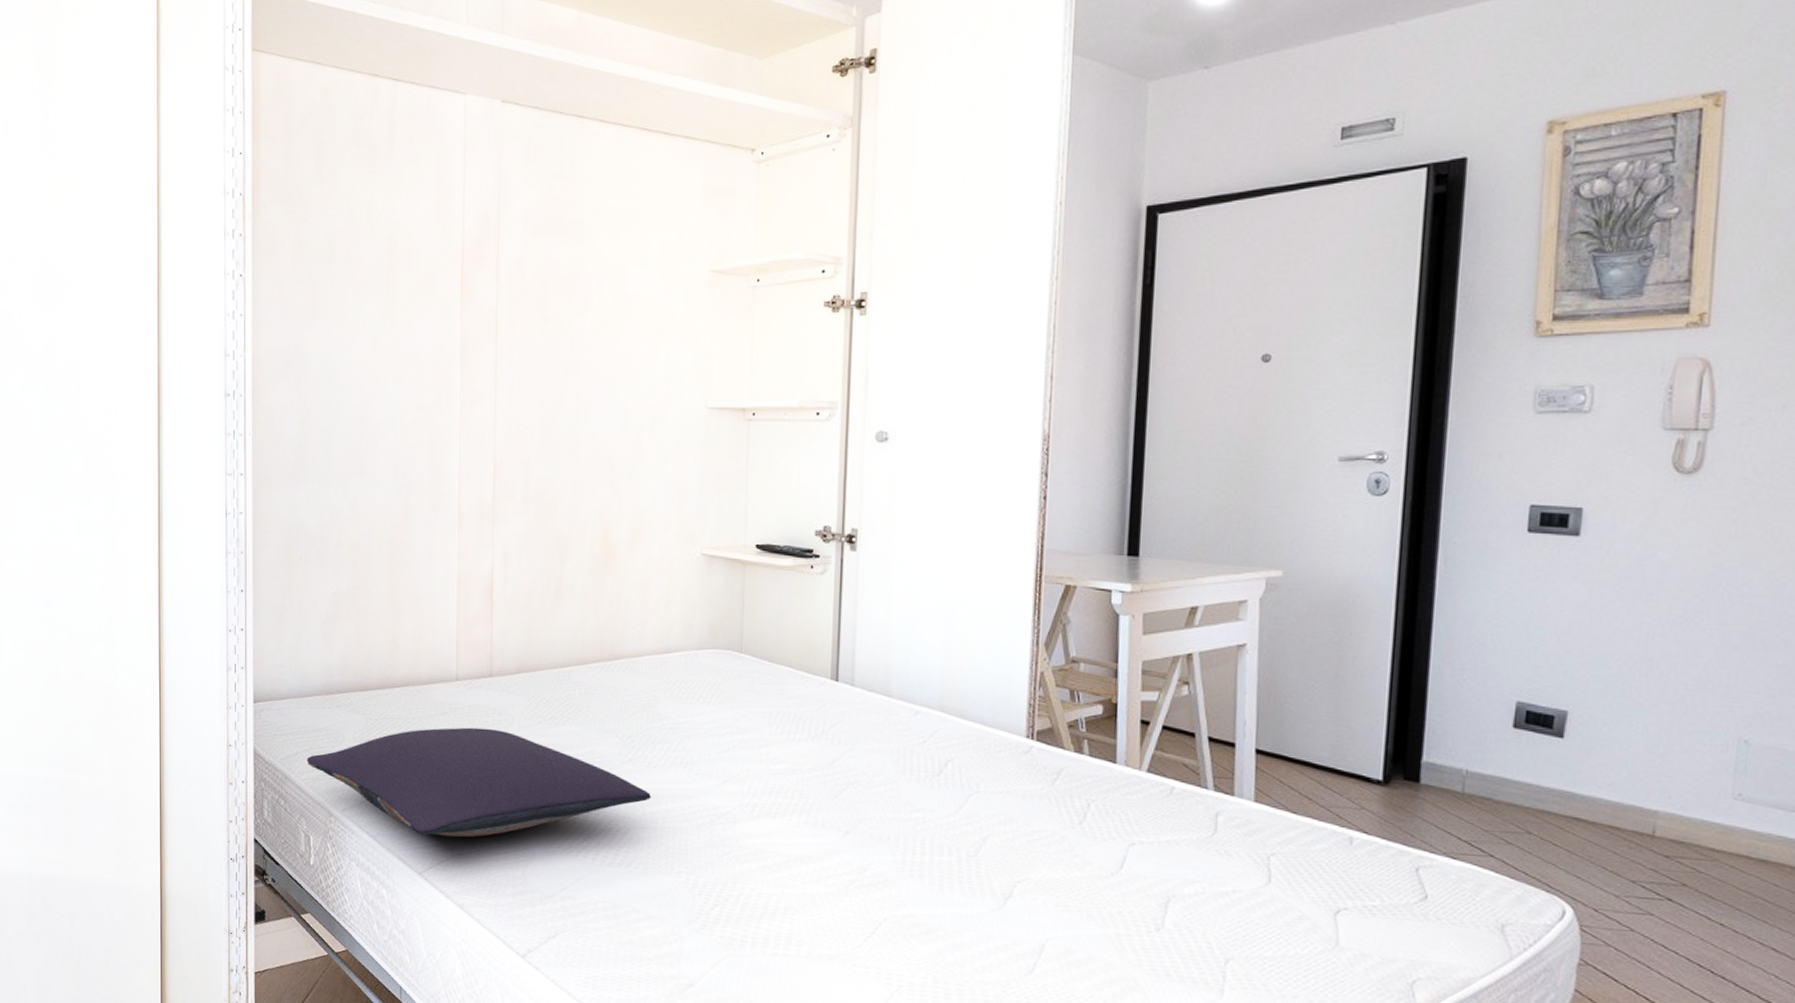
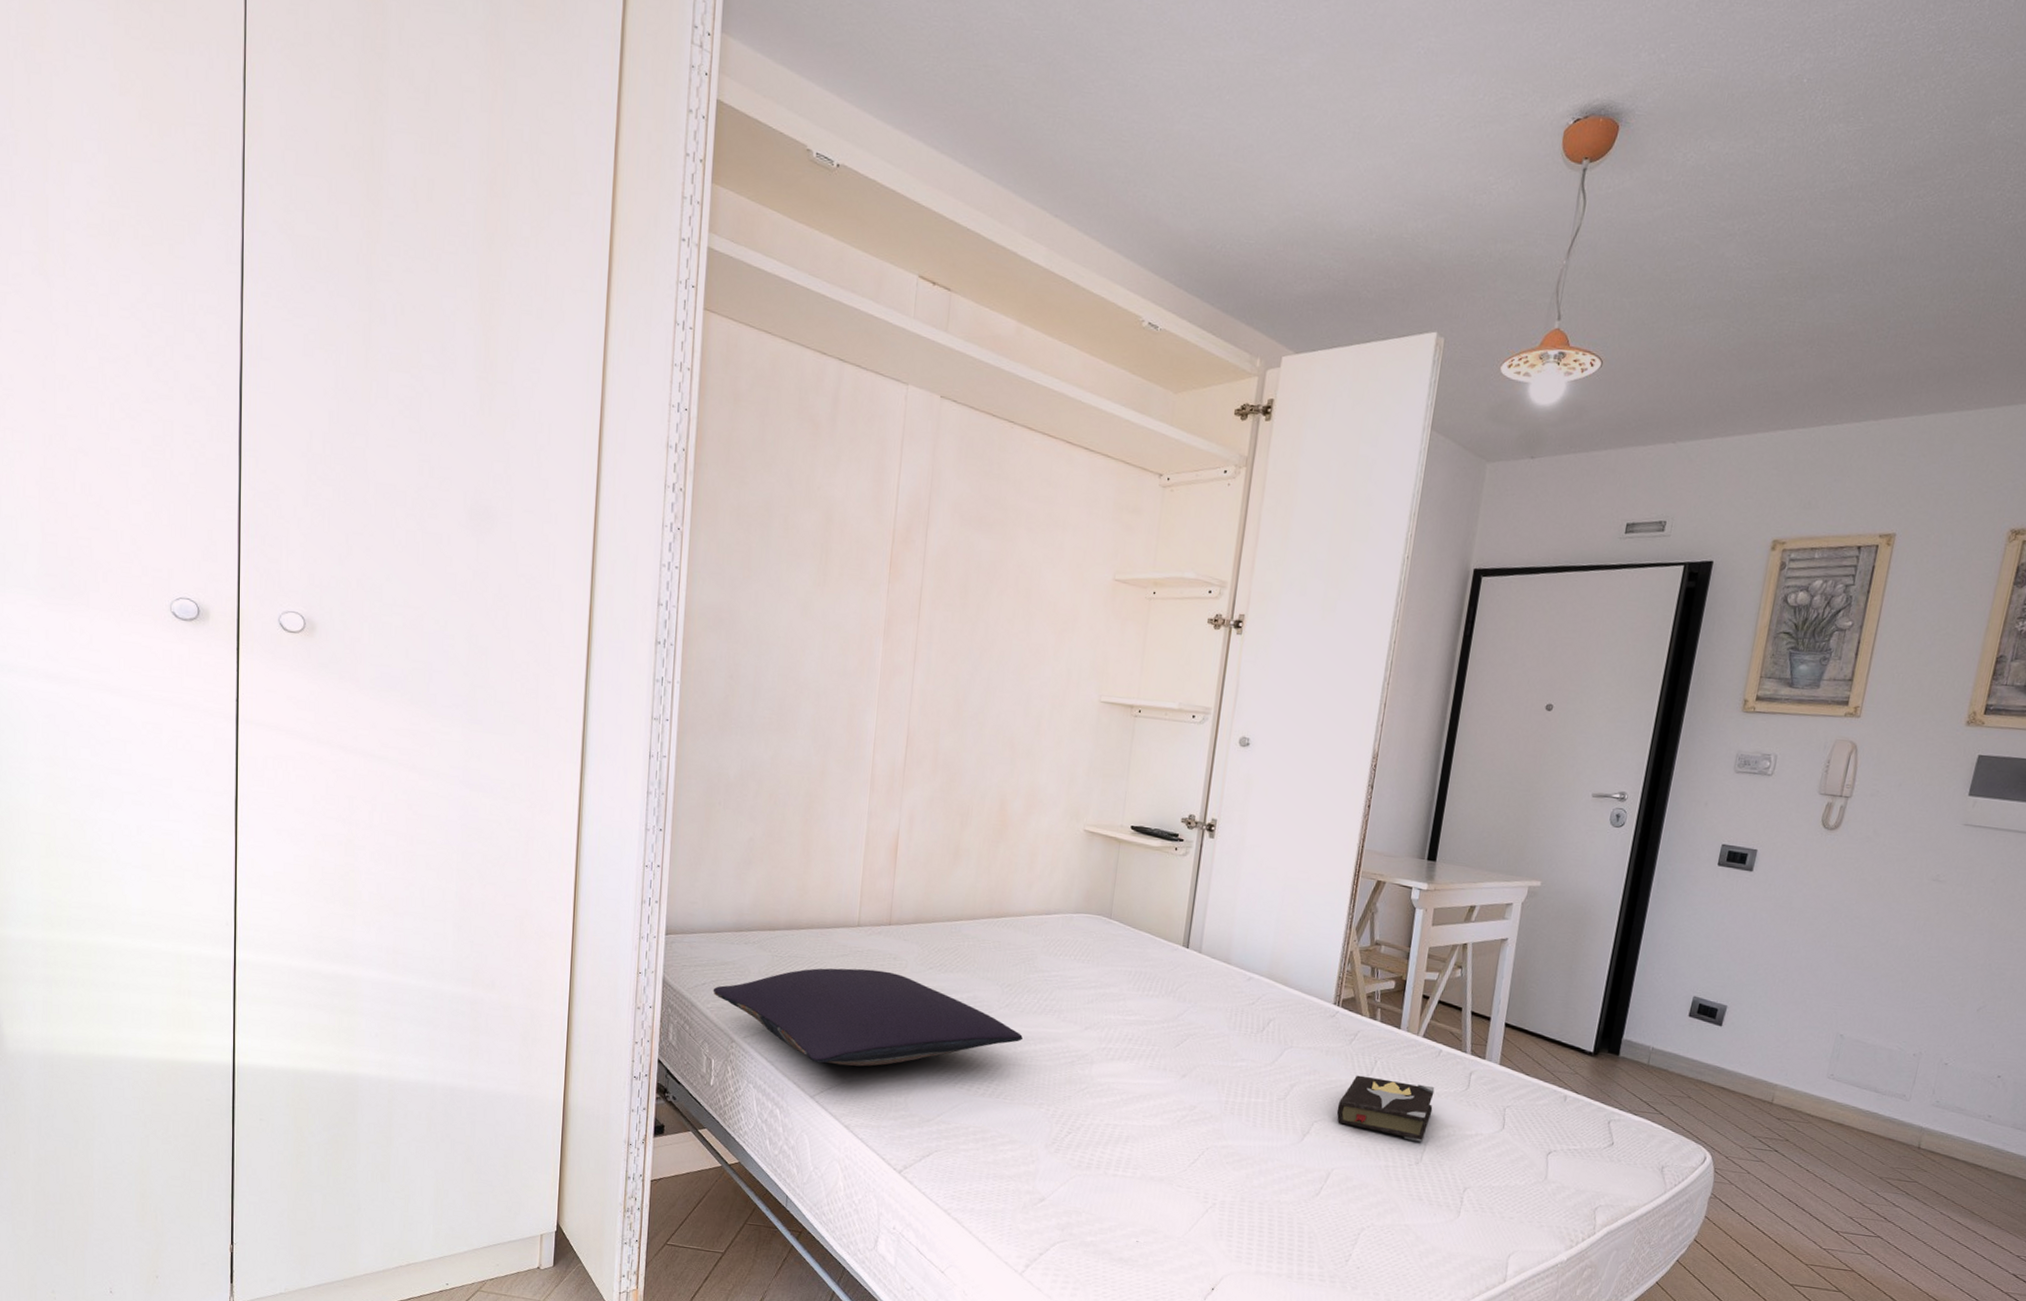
hardback book: none [1044,822,1171,904] -> present [1336,1075,1435,1143]

